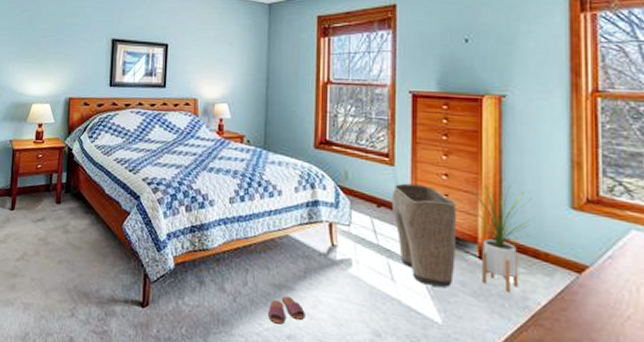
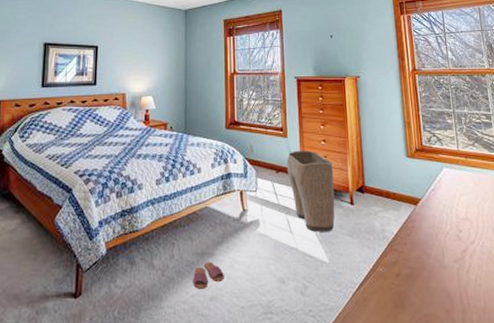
house plant: present [470,181,532,293] -> none [341,142,384,229]

